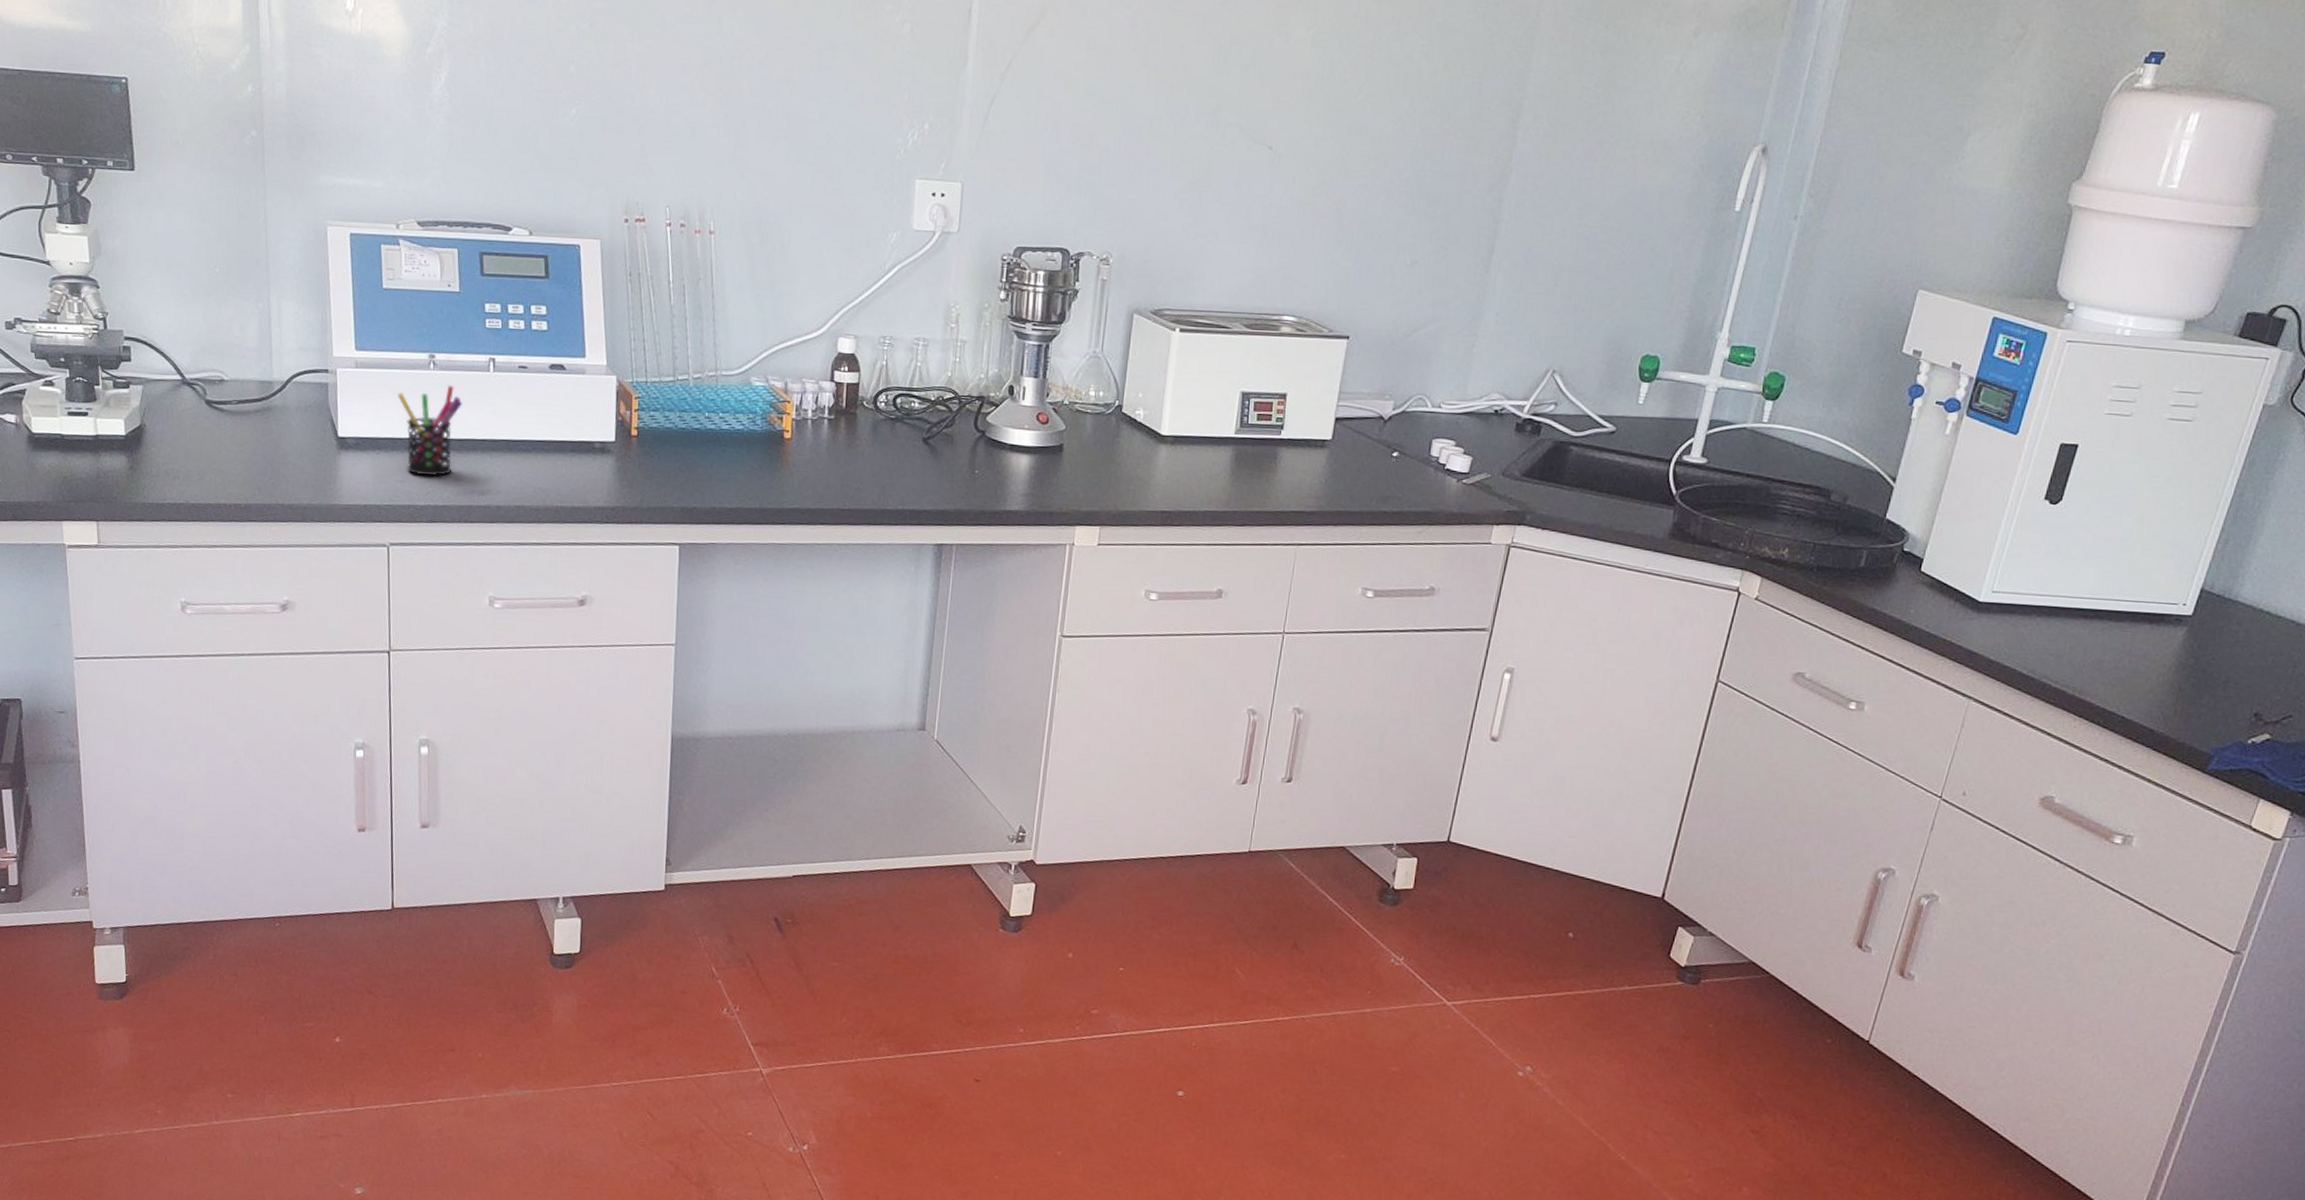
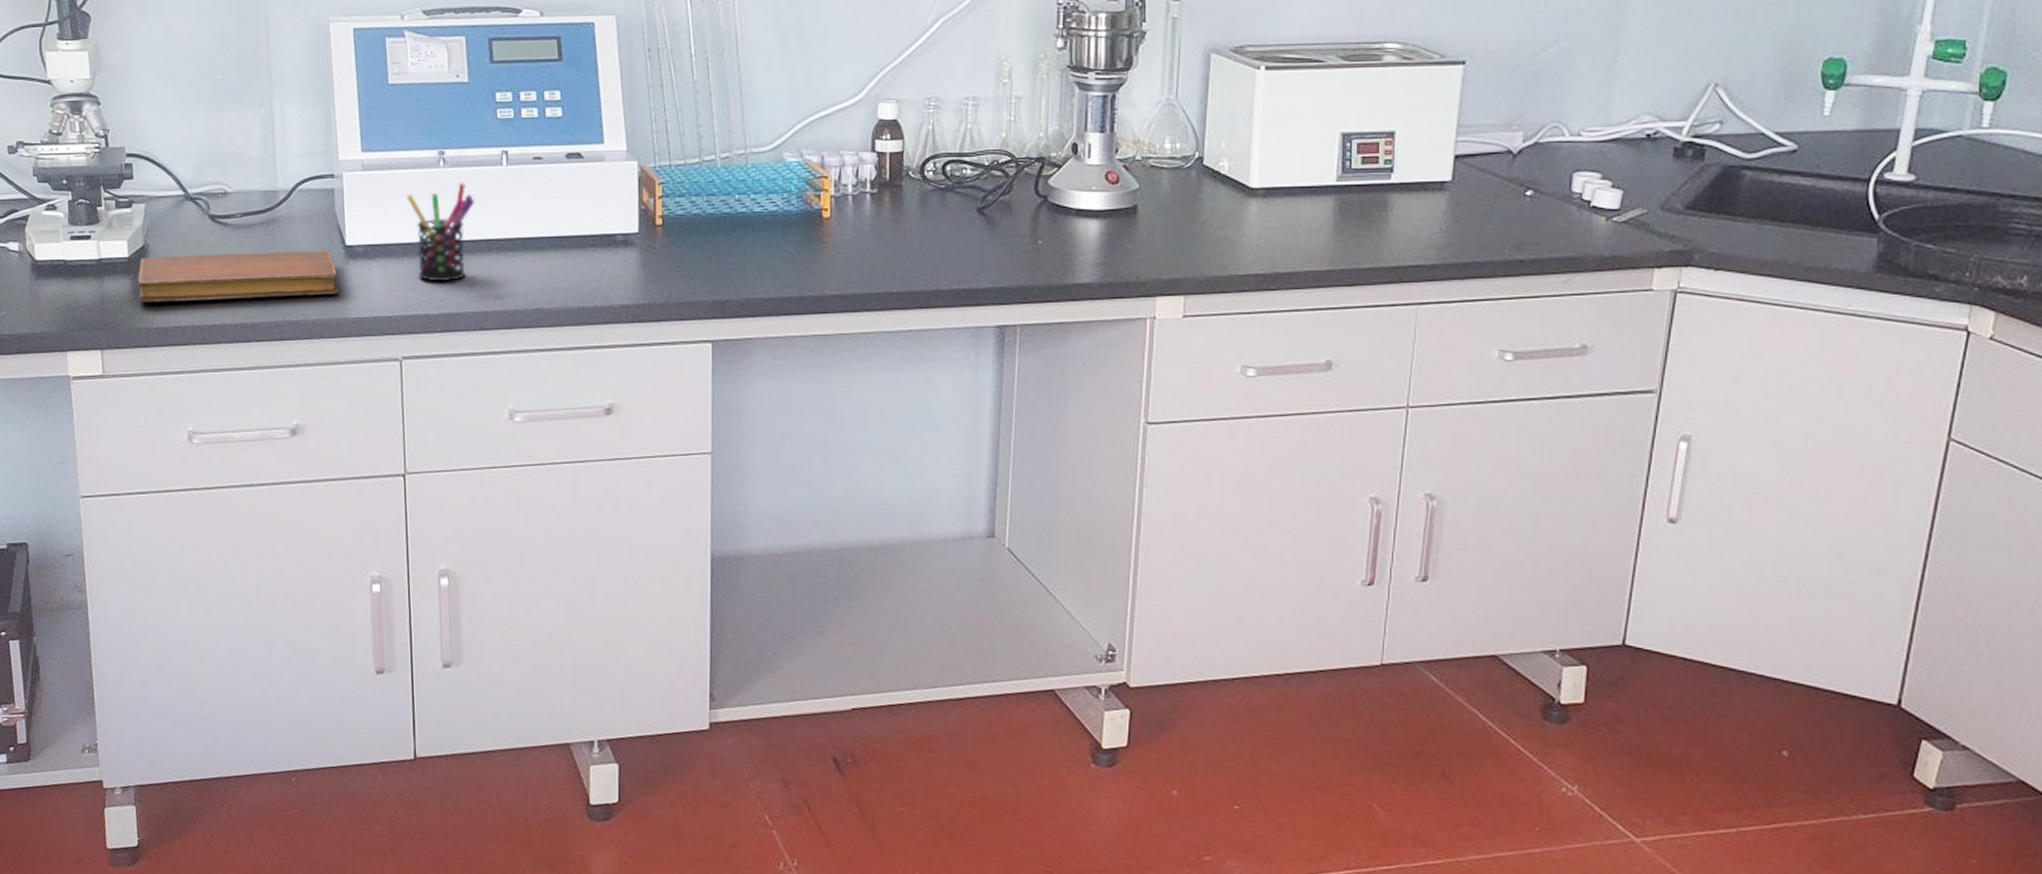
notebook: none [133,436,330,482] -> present [137,250,339,303]

